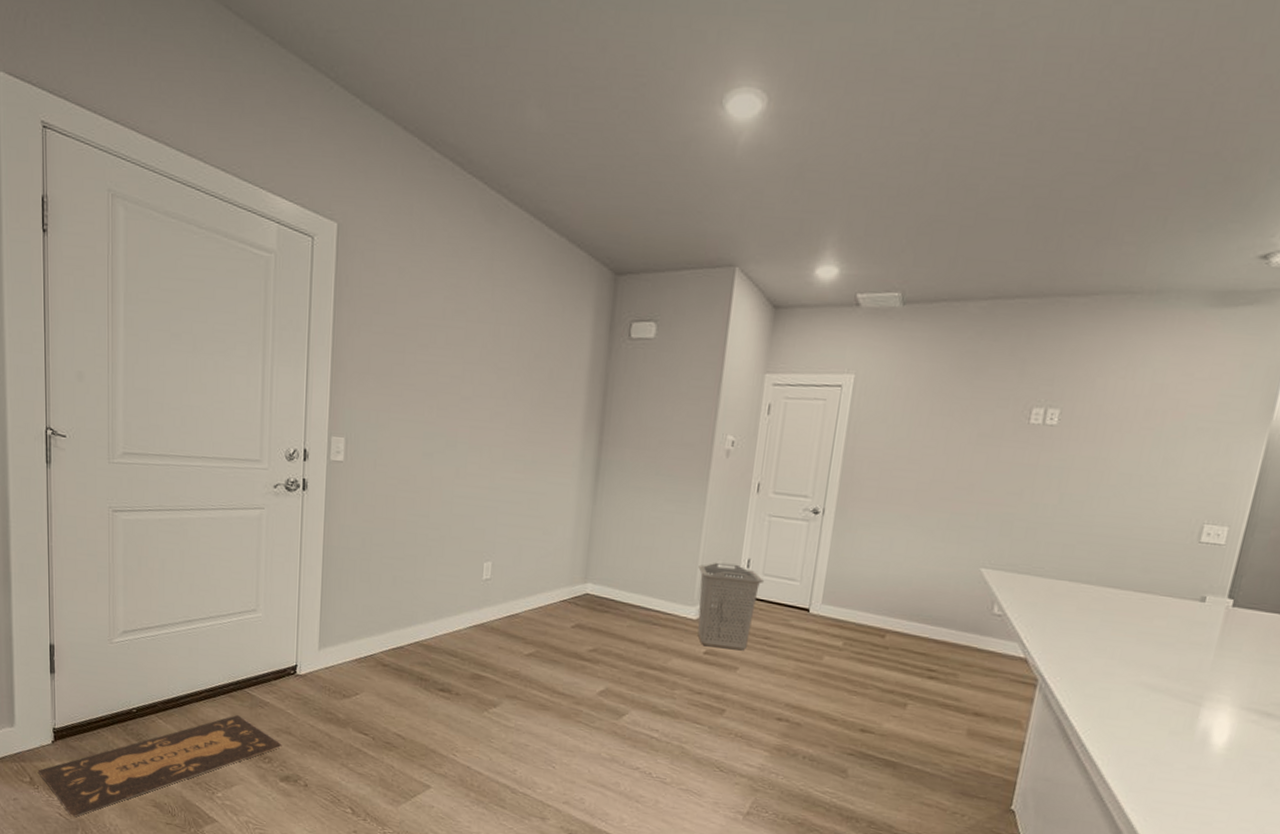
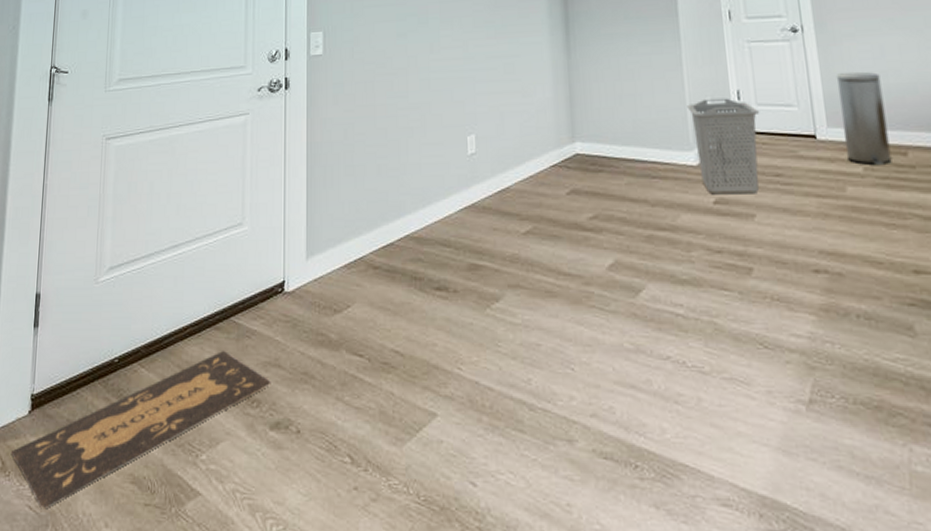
pedal bin: none [831,557,882,643] -> present [836,71,892,165]

